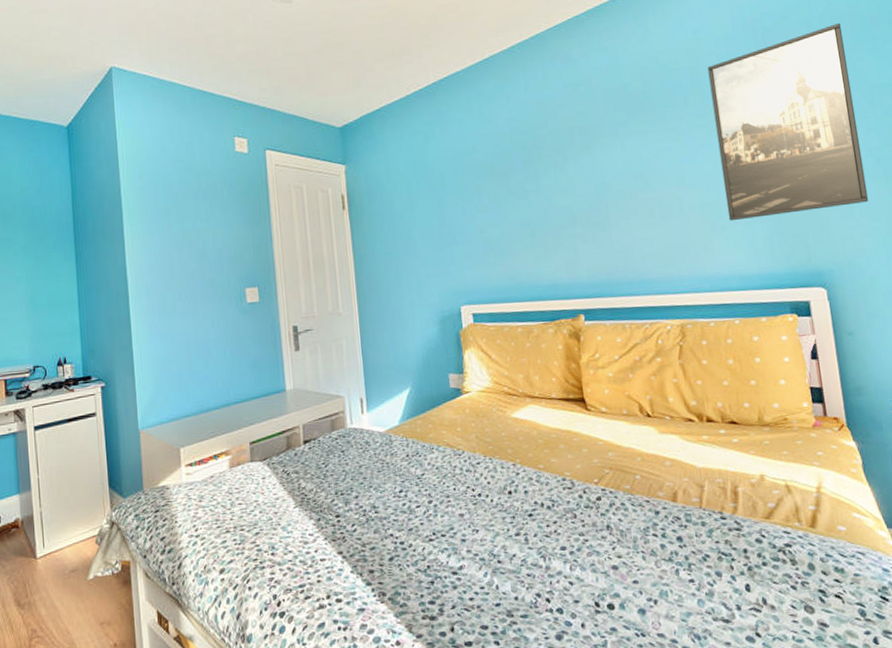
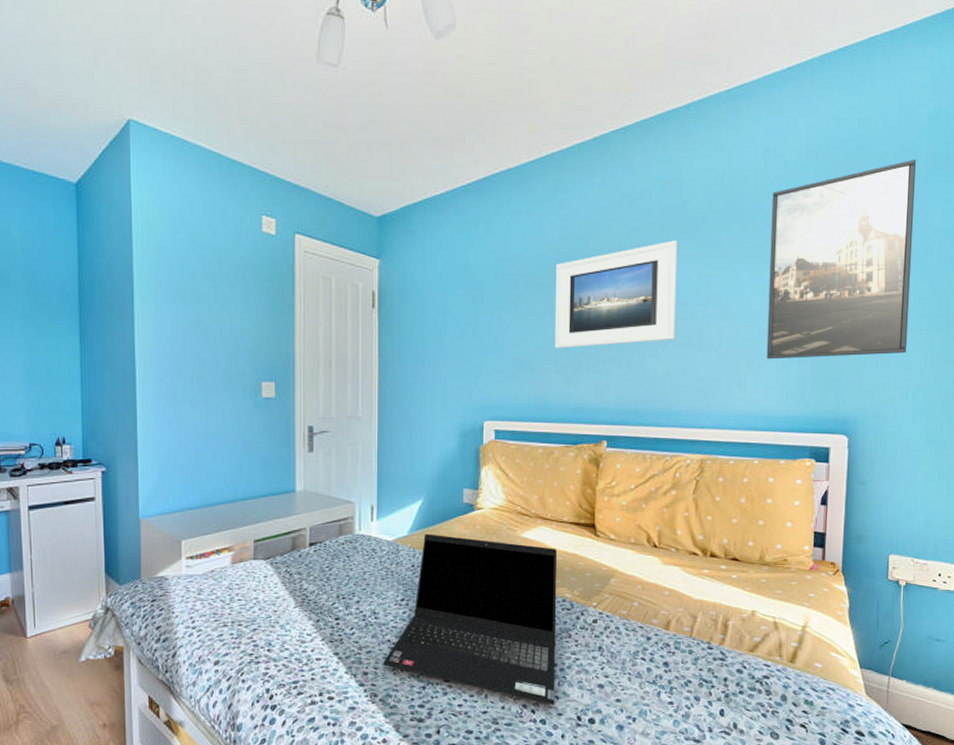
laptop computer: none [388,421,569,592] -> present [383,534,558,705]
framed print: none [511,119,636,231] -> present [554,240,678,349]

